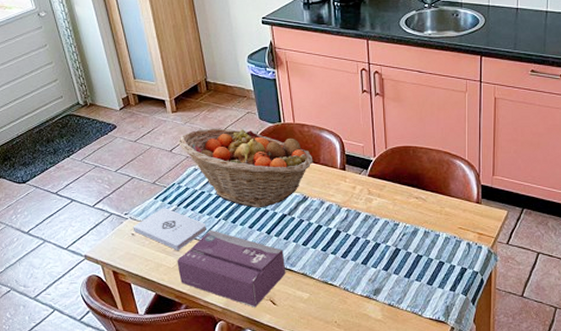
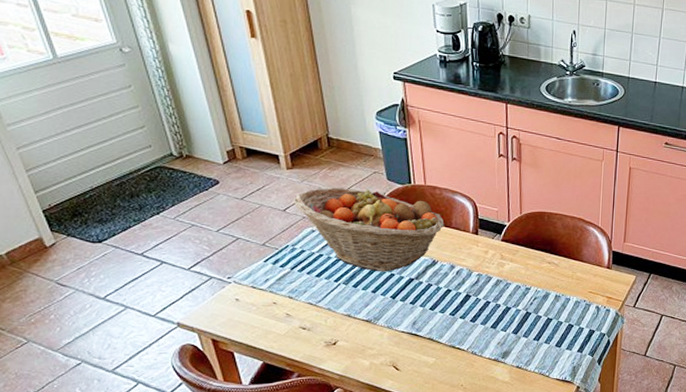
notepad: present [133,208,206,250] -> none [237,271,324,316]
tissue box: present [177,229,286,308] -> none [289,294,411,374]

